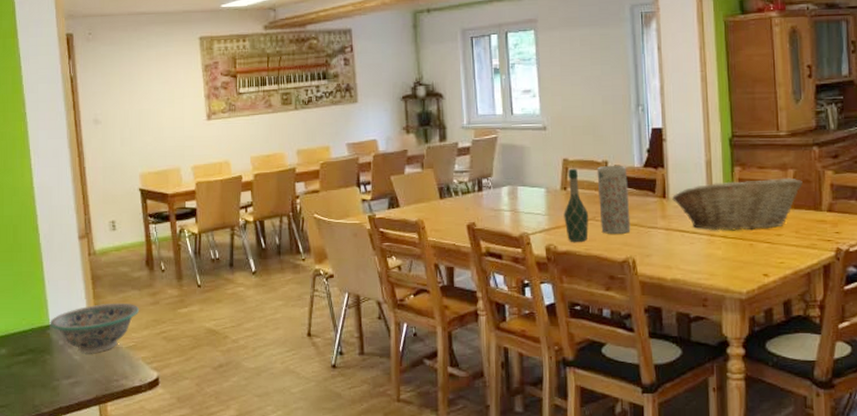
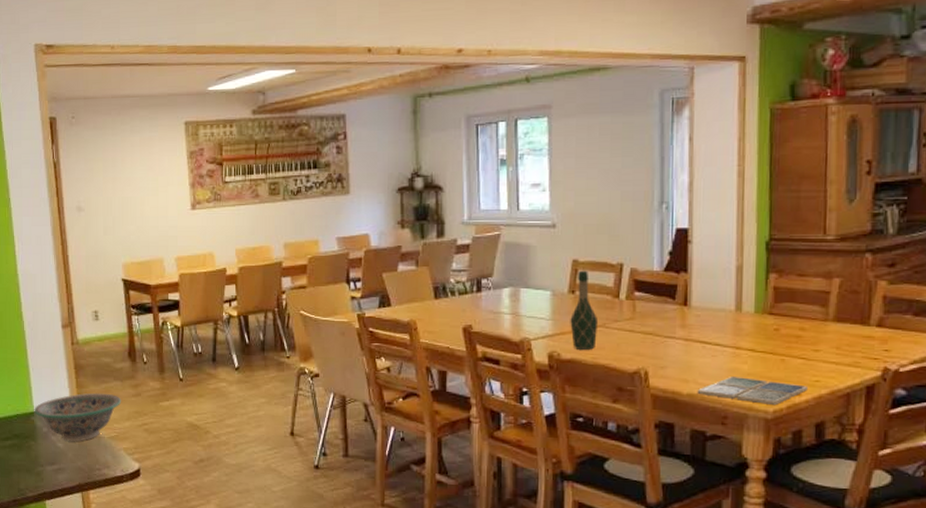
vase: present [596,165,631,234] -> none [610,268,645,343]
fruit basket: present [672,178,803,231] -> none [695,287,849,345]
drink coaster: none [679,262,774,287] -> present [697,377,808,406]

